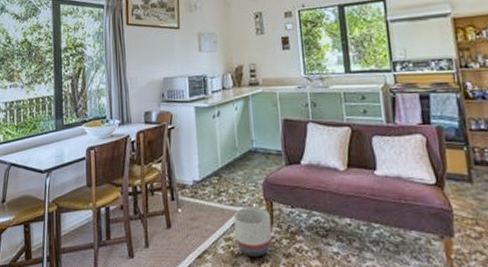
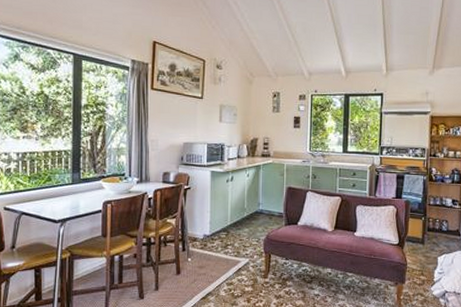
planter: present [233,206,273,257] -> none [236,258,268,298]

